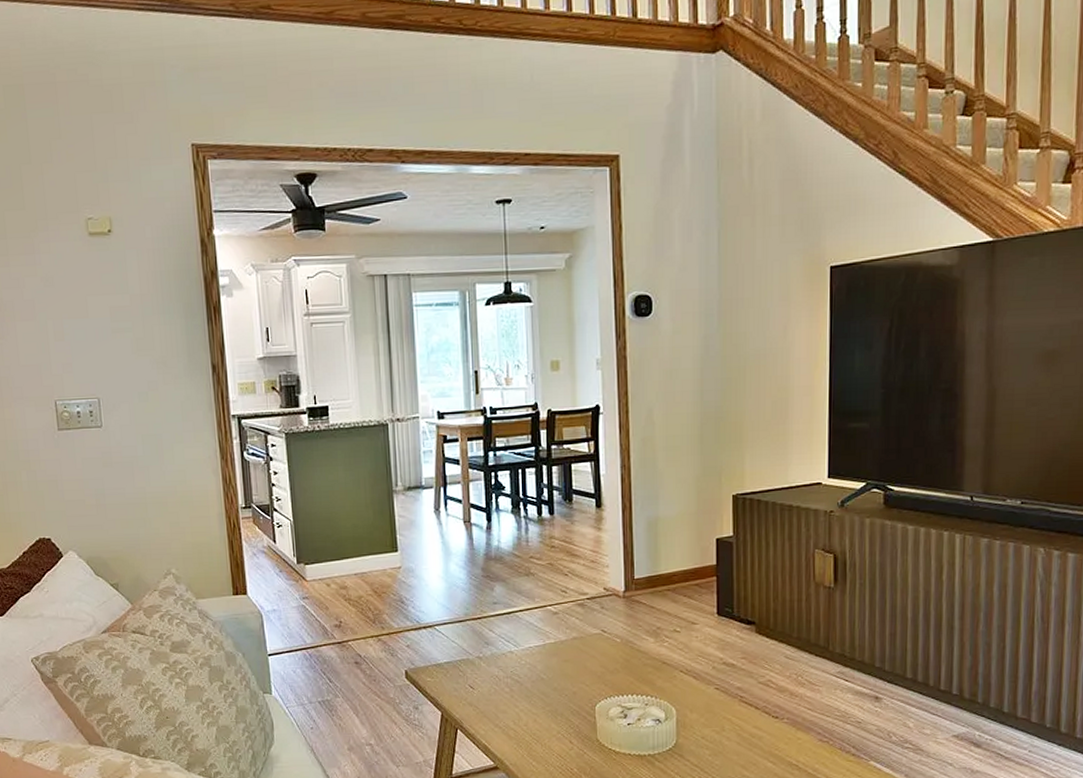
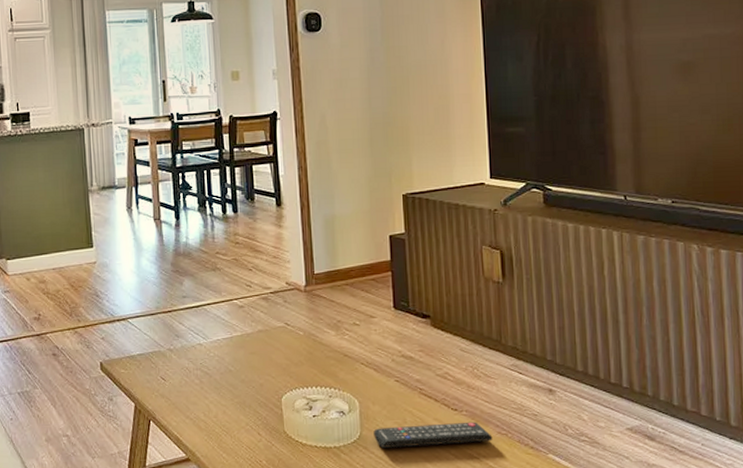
remote control: none [690,729,813,756] -> present [373,422,493,448]

